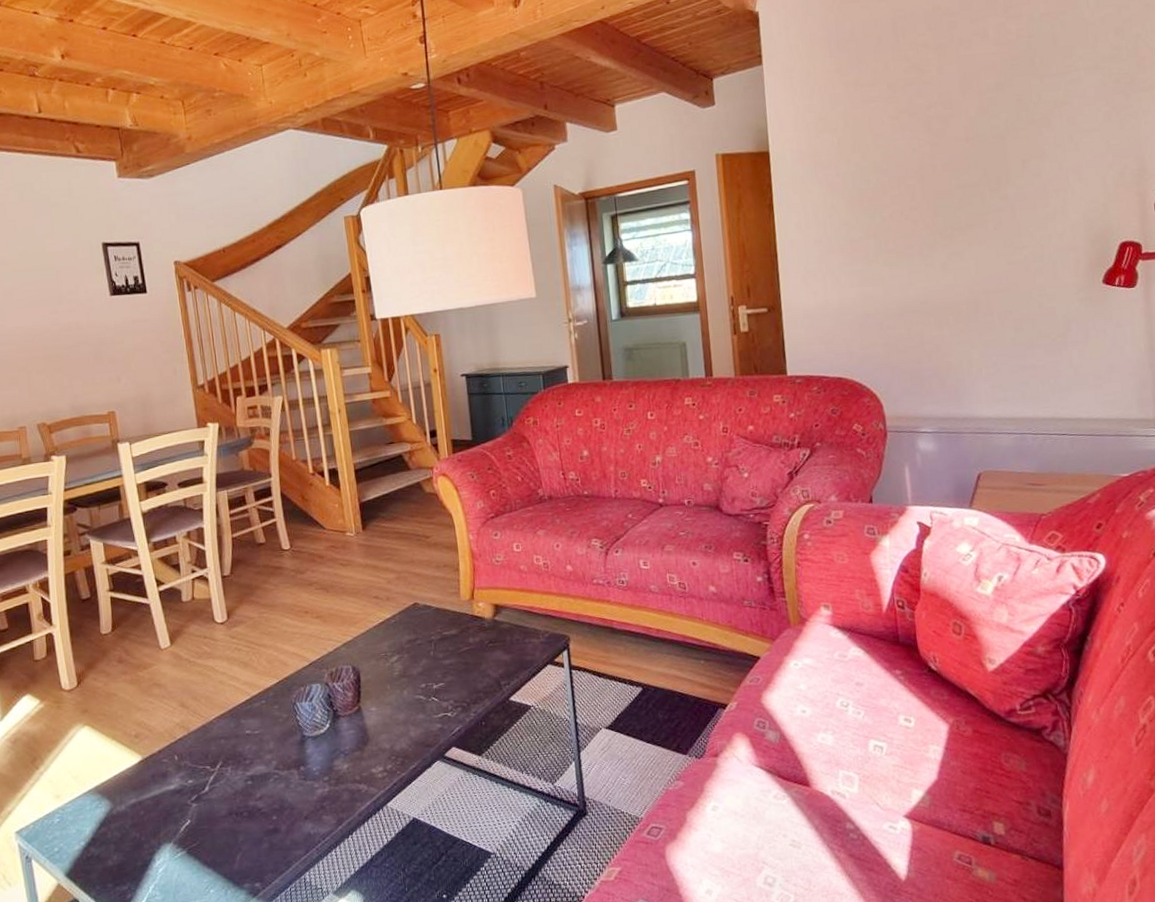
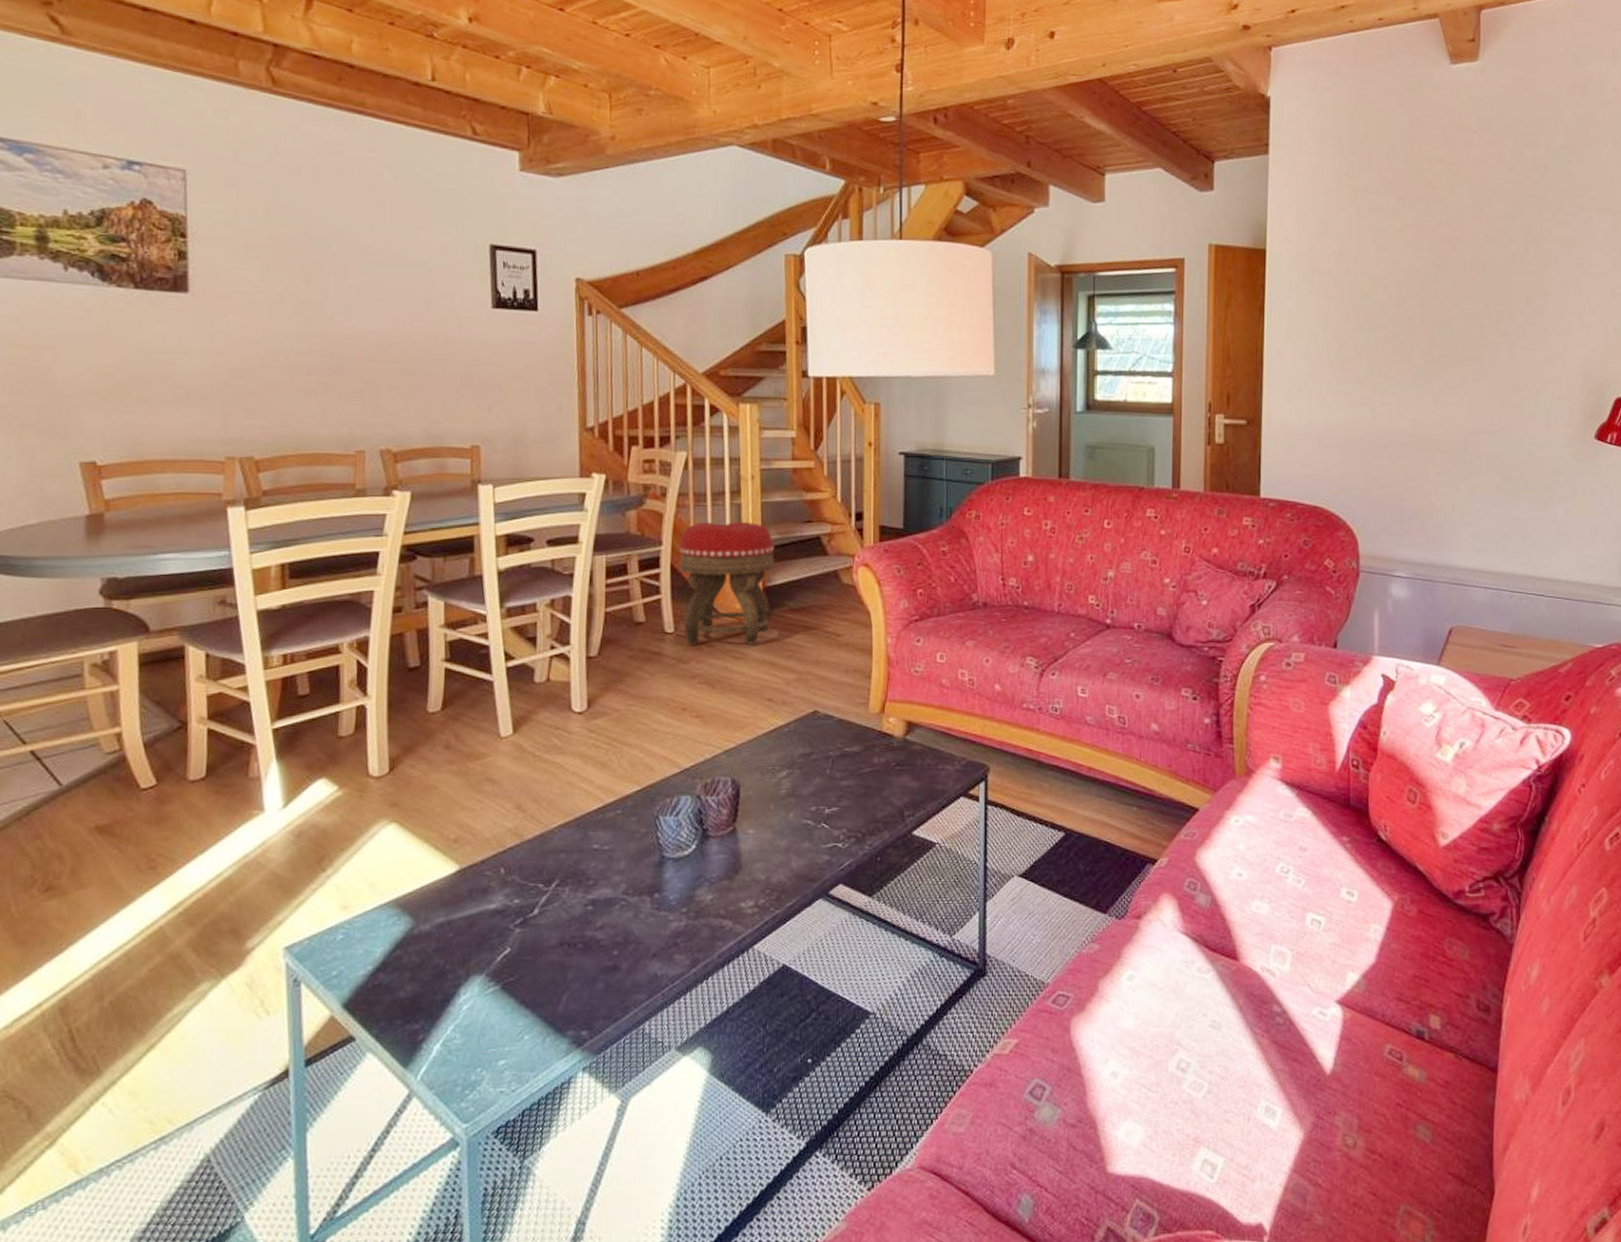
footstool: none [285,449,368,558] -> present [678,522,775,645]

